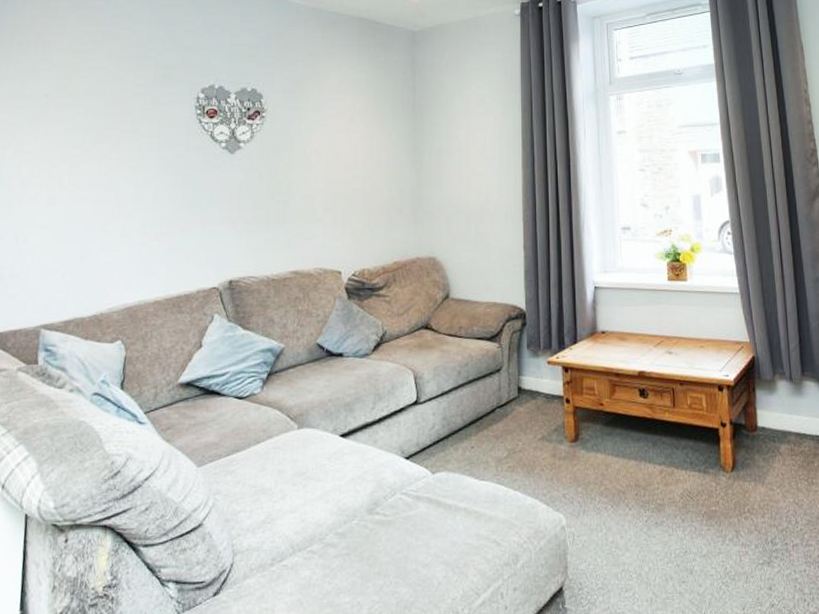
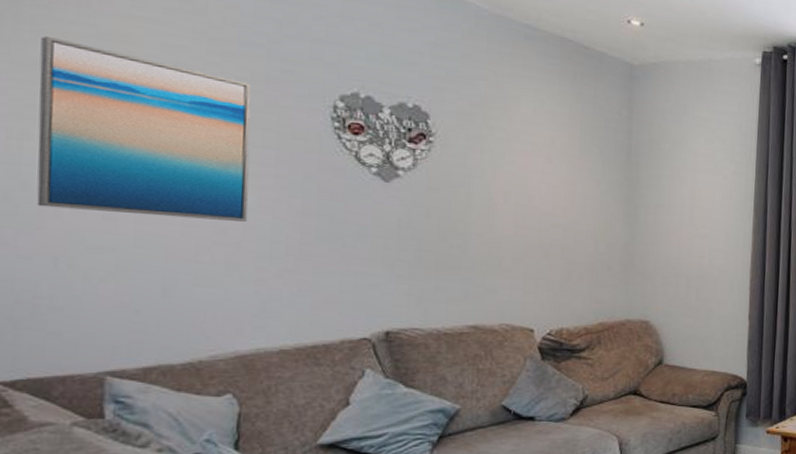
wall art: none [9,72,144,198] -> present [36,35,251,222]

